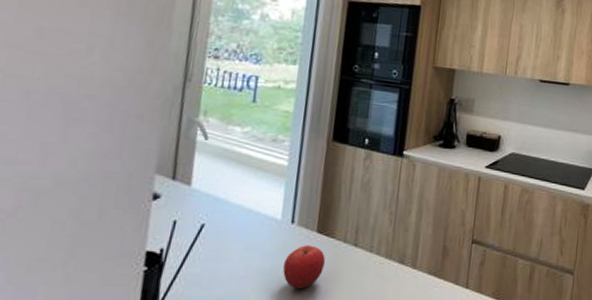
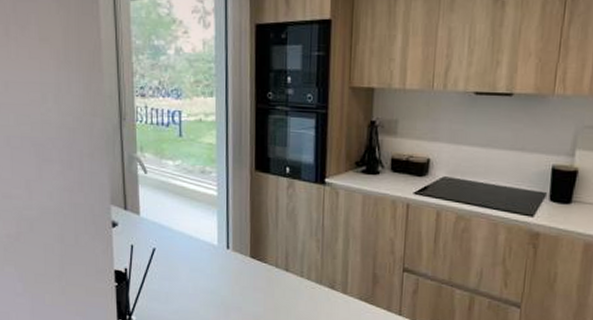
fruit: present [283,245,326,290] -> none [225,269,261,308]

